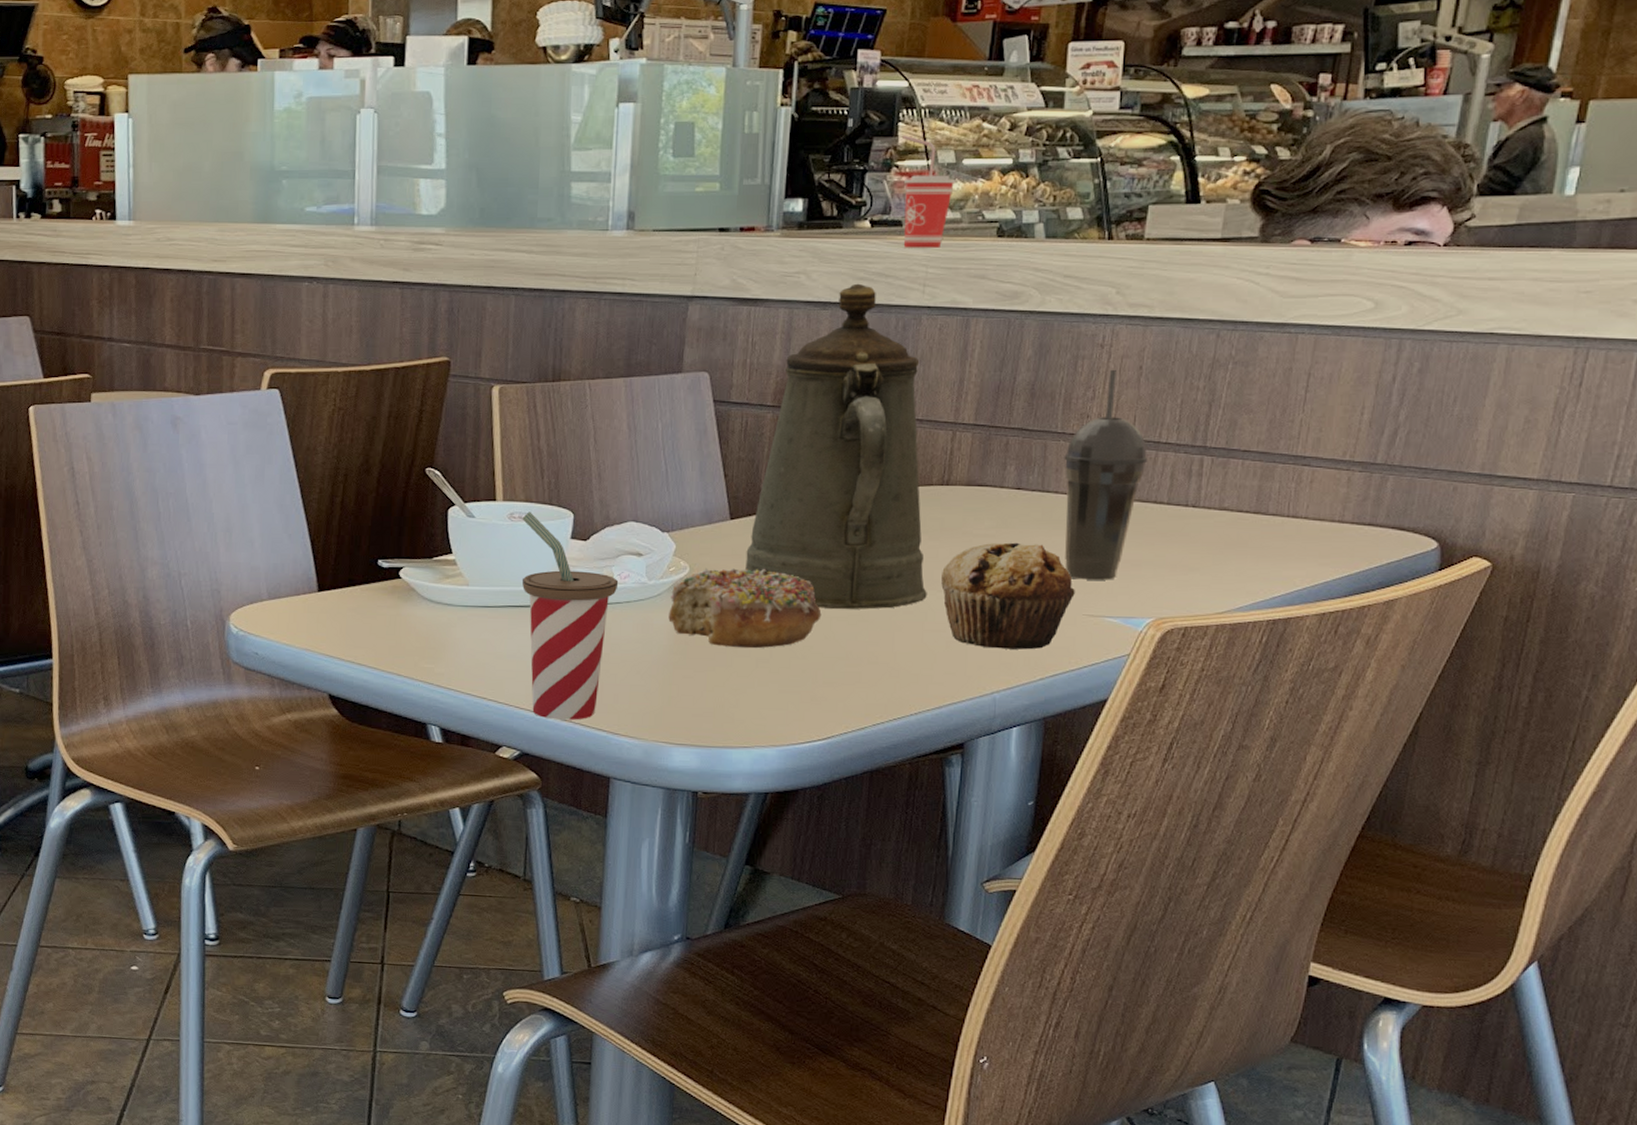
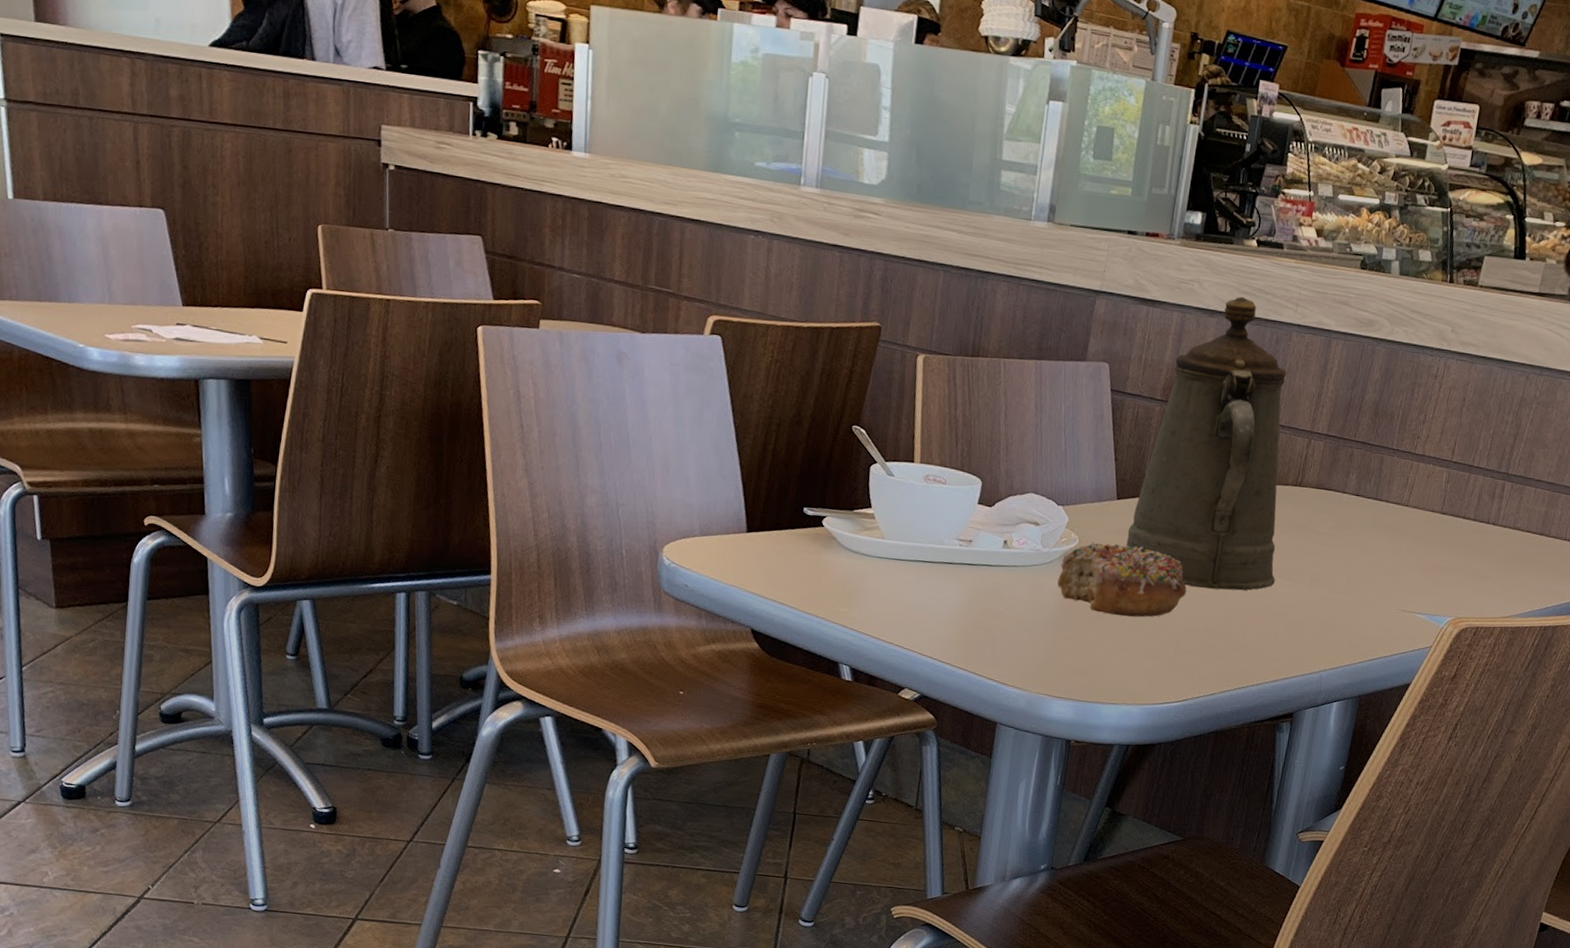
beverage cup: present [522,512,619,720] -> none [932,475,1017,669]
beverage cup: present [902,135,956,248] -> none [1283,165,1331,273]
muffin: present [941,542,1075,650] -> none [1287,540,1394,636]
beverage cup: present [1064,369,1148,580] -> none [1388,398,1463,582]

